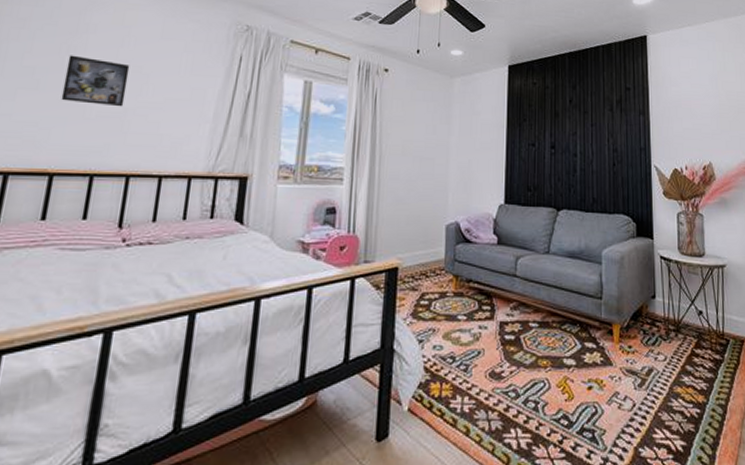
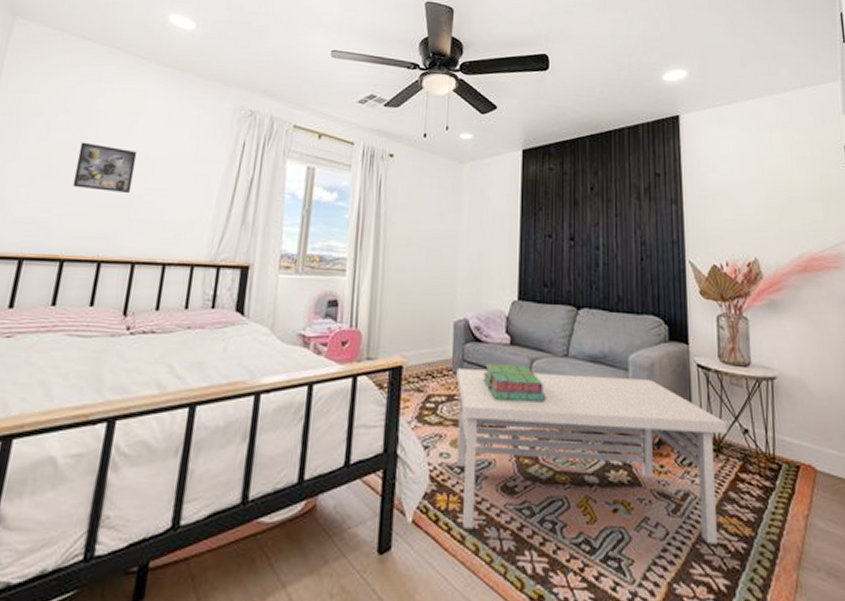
coffee table: none [448,268,685,414] -> present [456,369,728,545]
stack of books: none [473,262,530,296] -> present [483,363,546,403]

